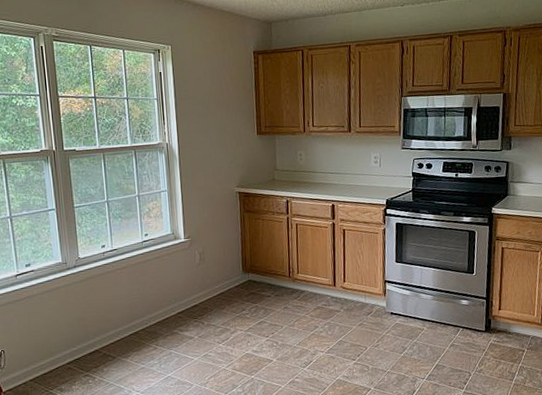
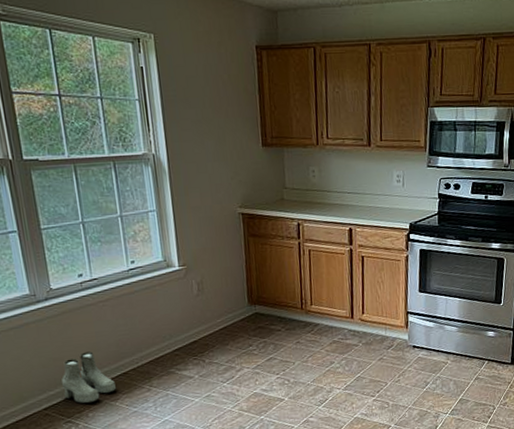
boots: none [82,313,127,360] -> present [61,351,116,404]

